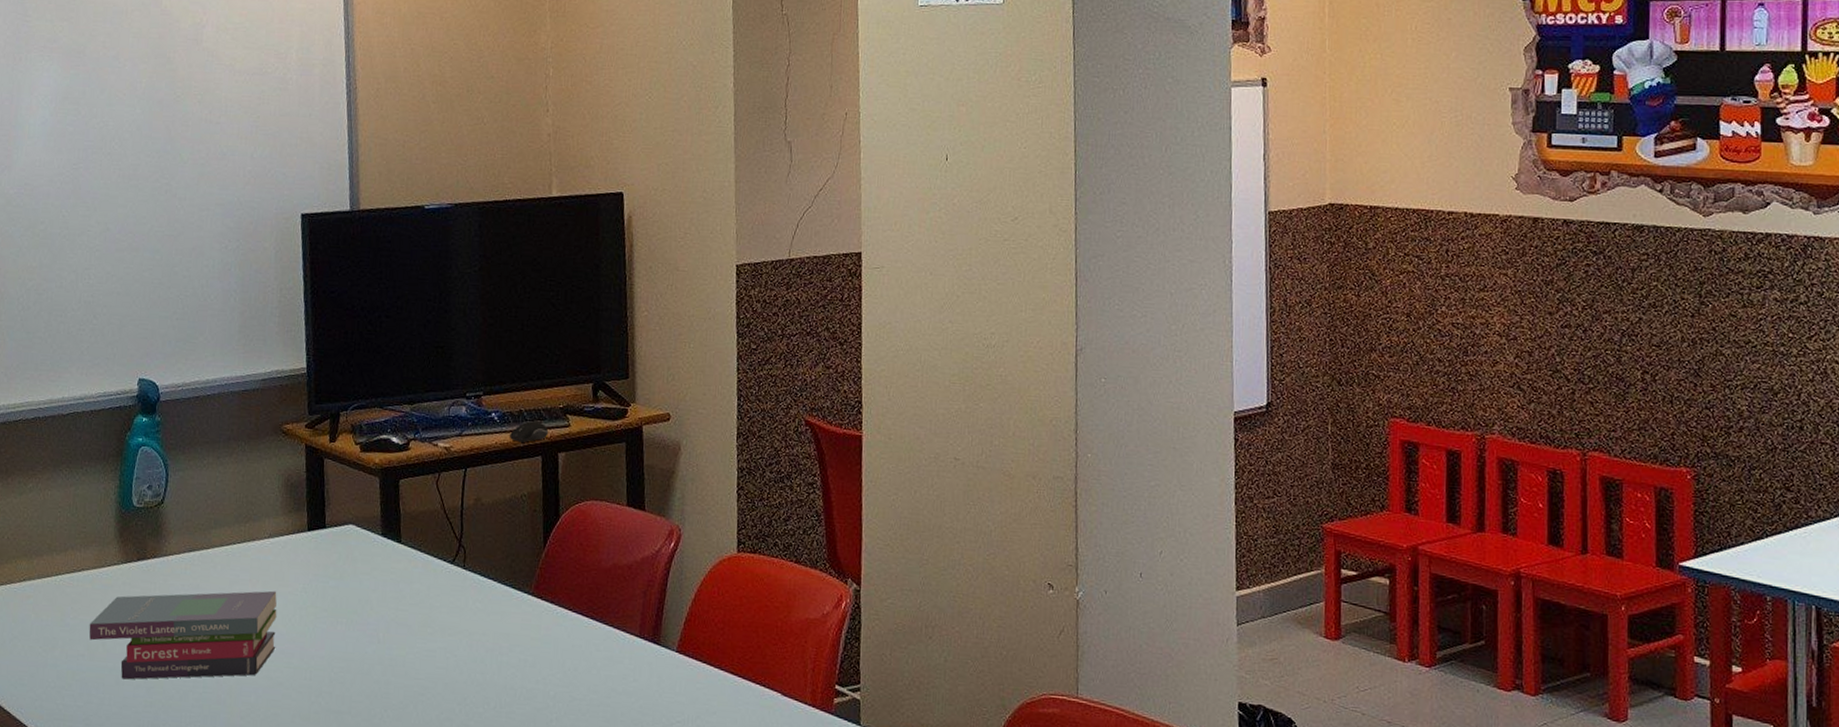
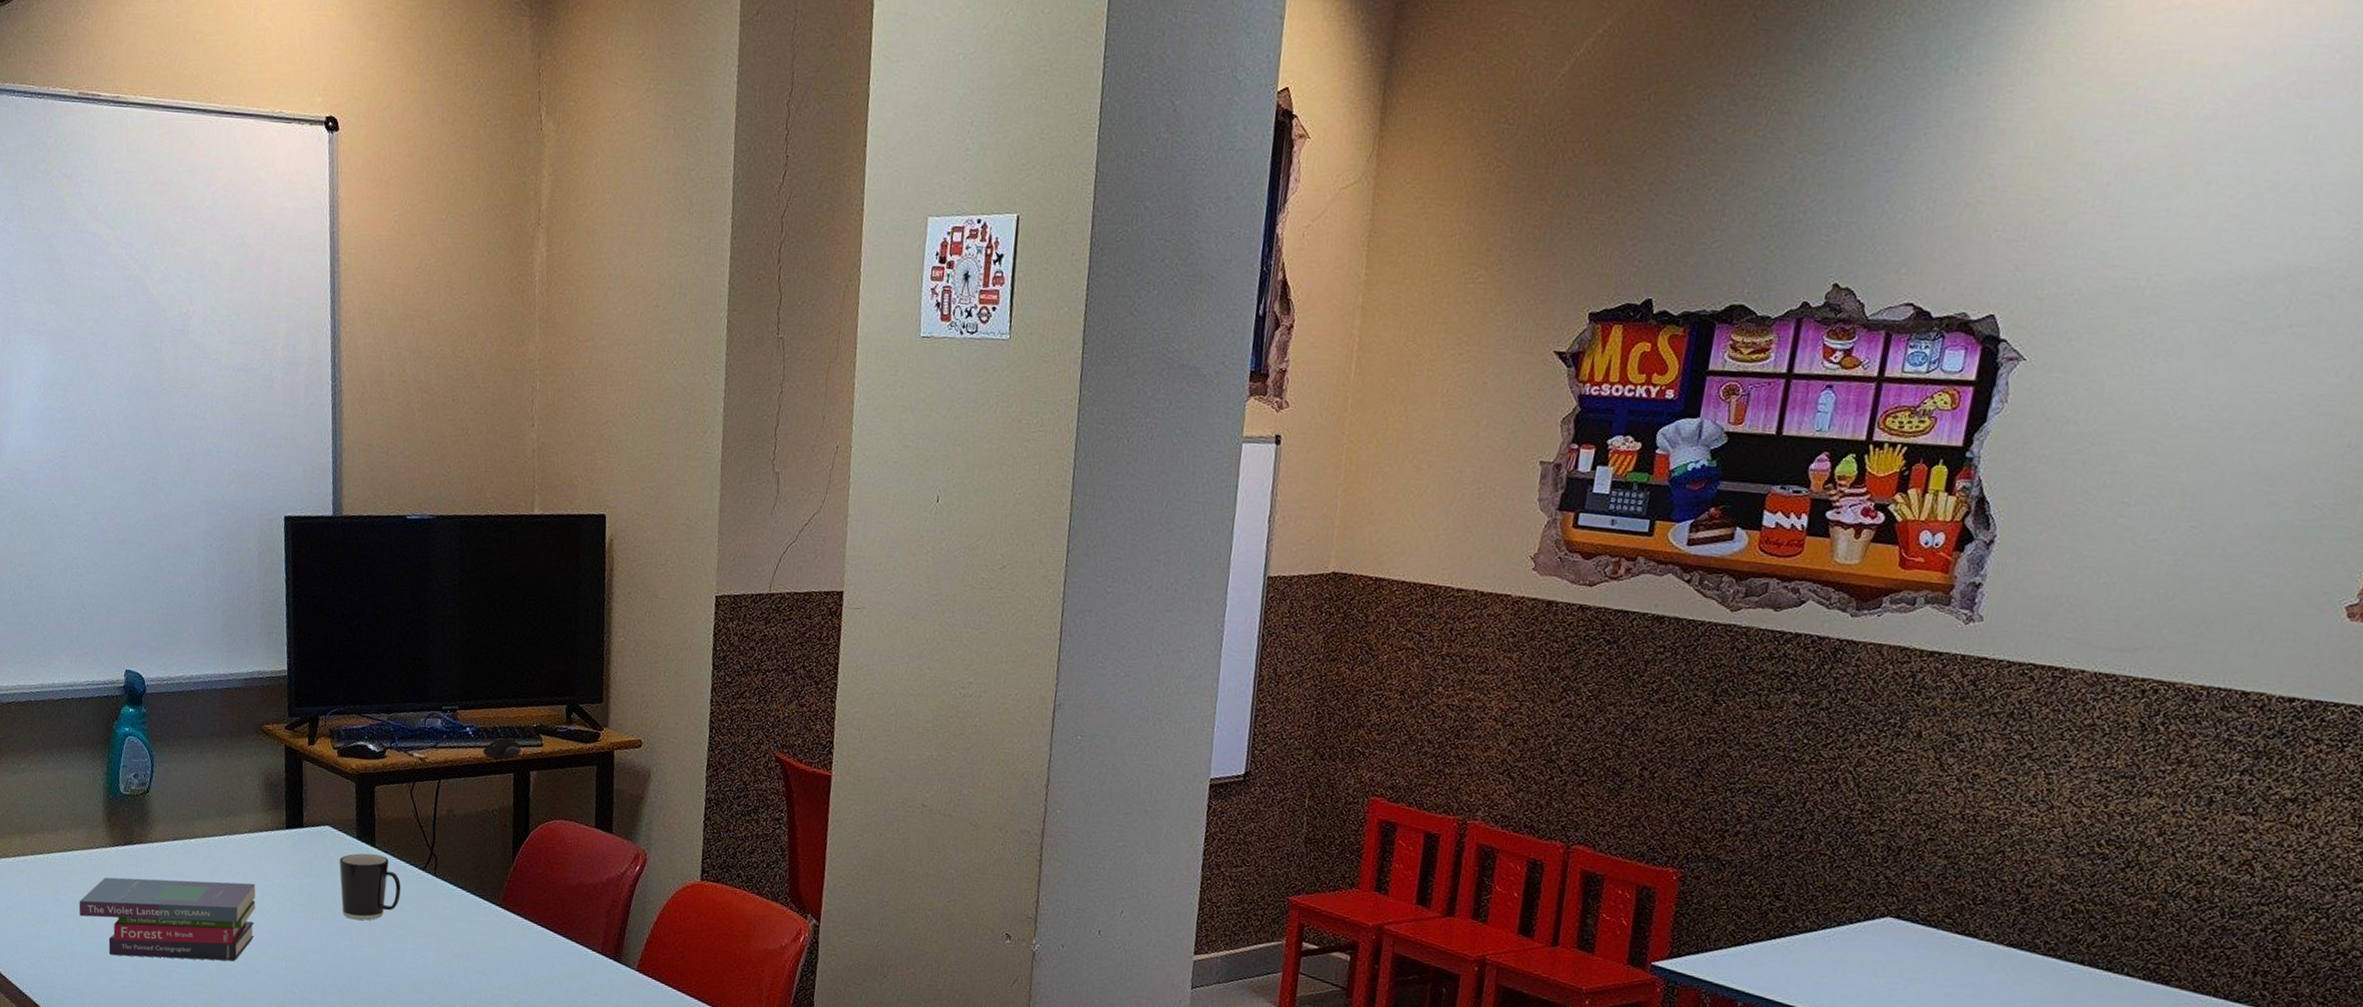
mug: none [364,550,429,622] -> present [339,853,401,921]

